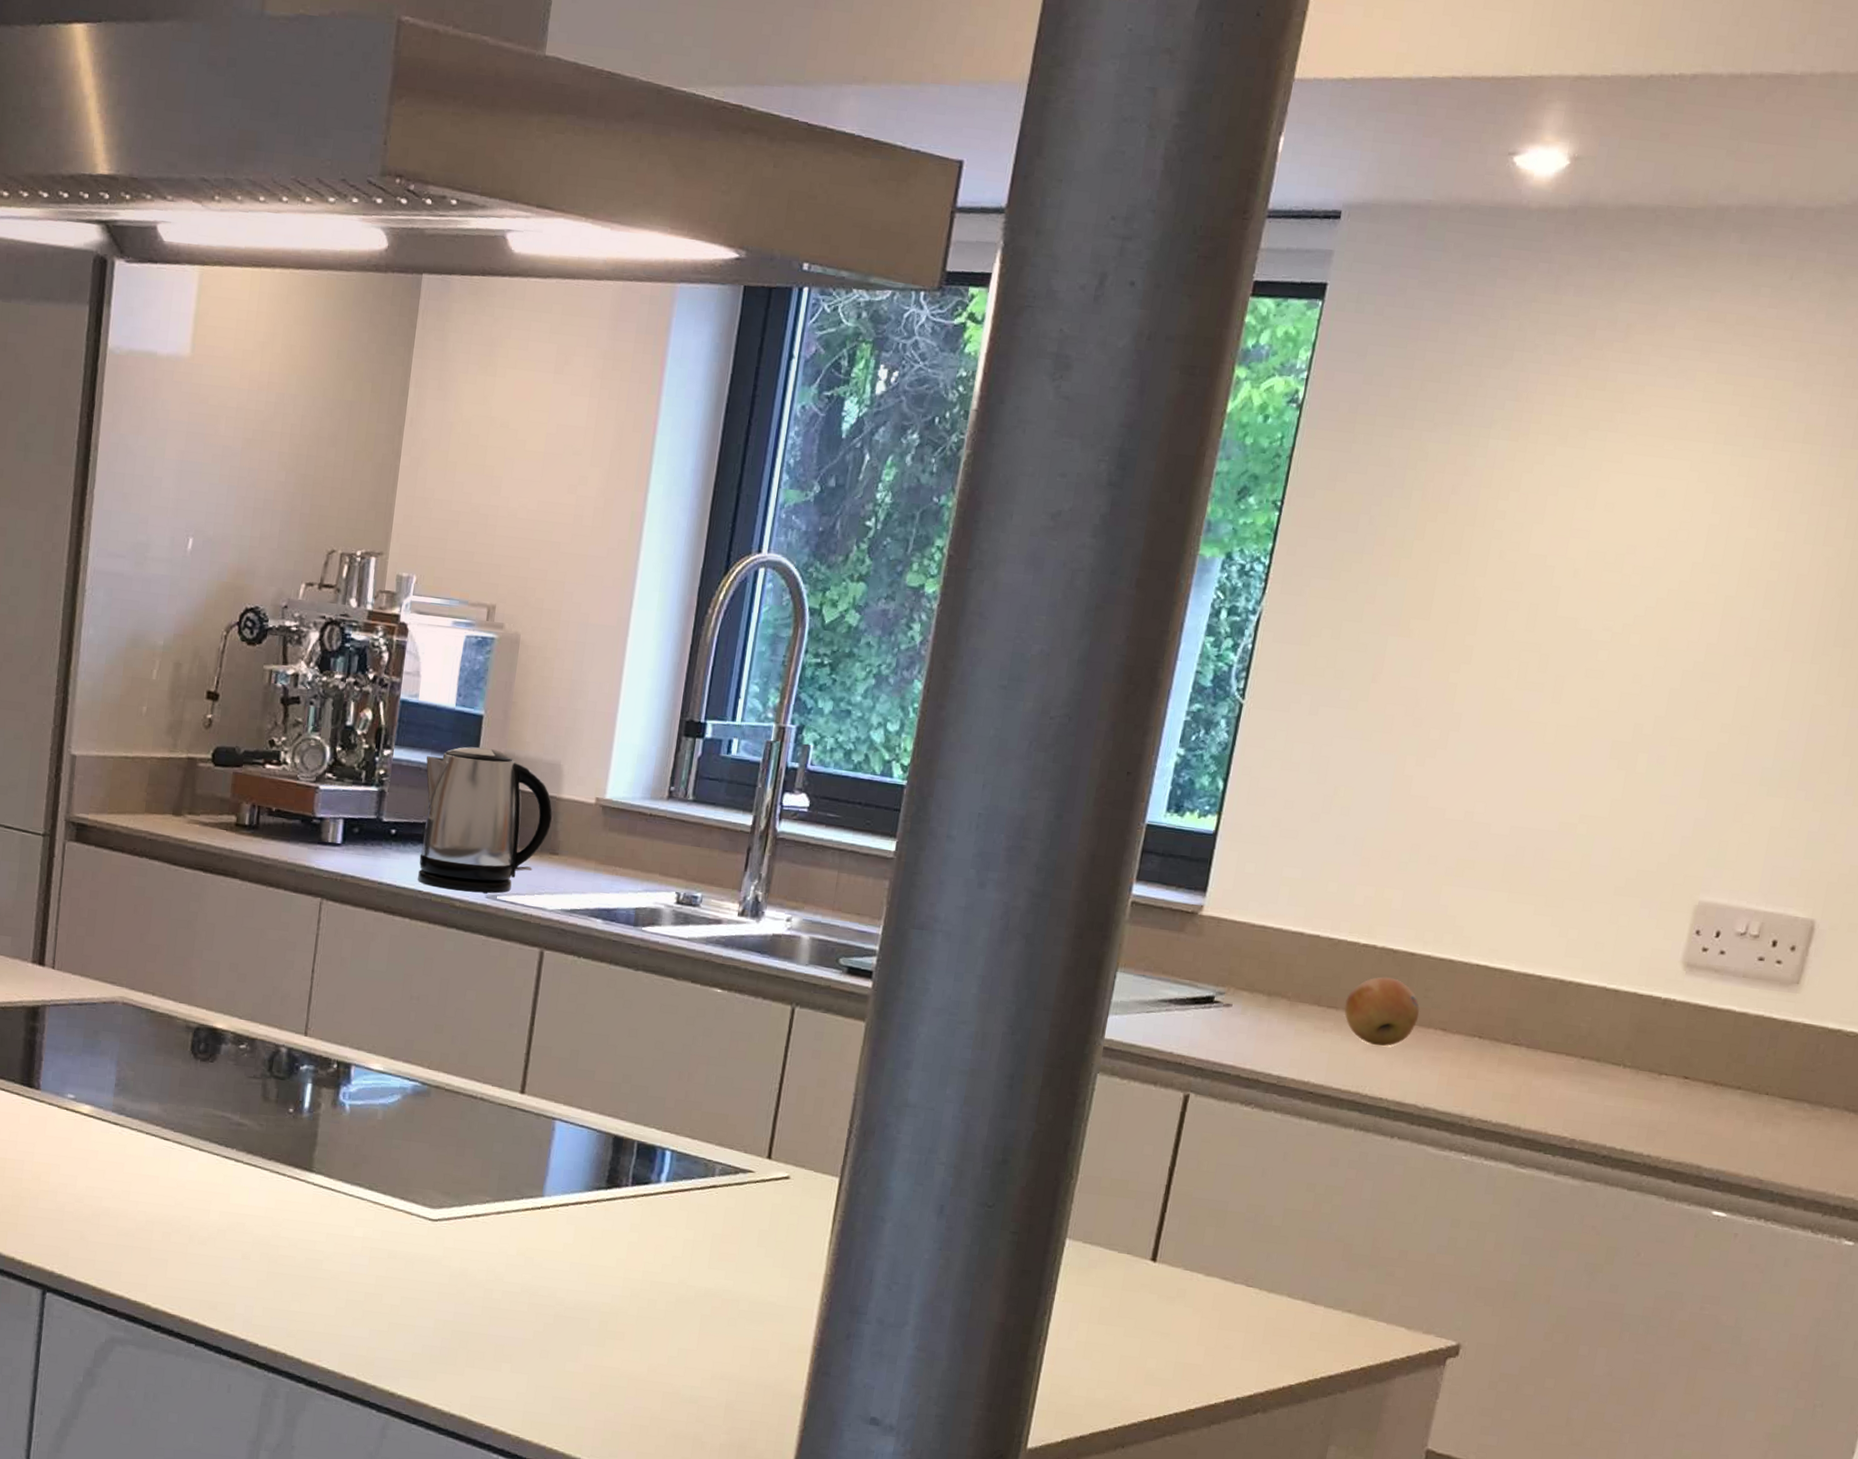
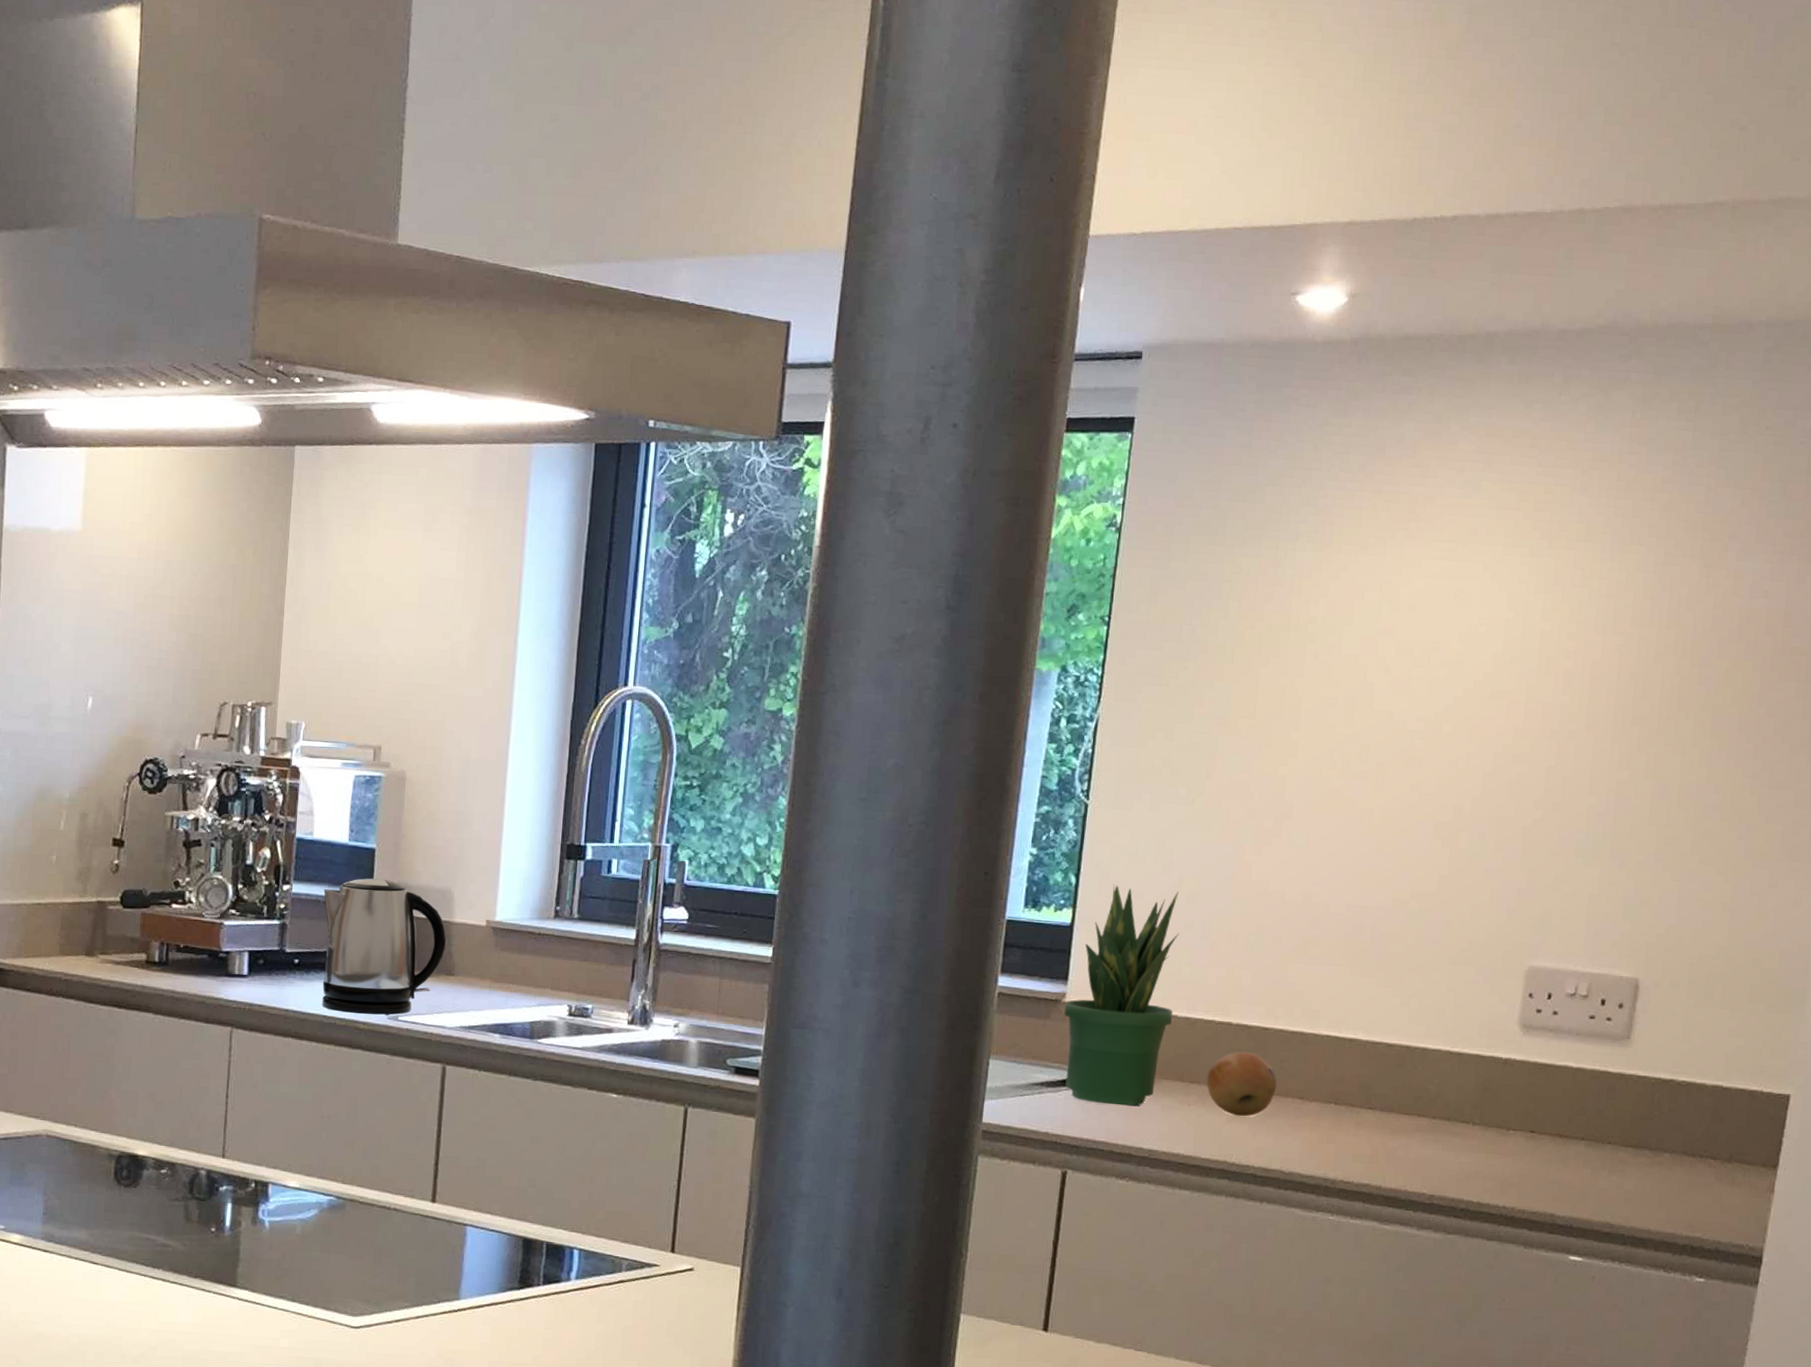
planter: none [1195,791,1332,1029] -> present [1064,884,1179,1106]

